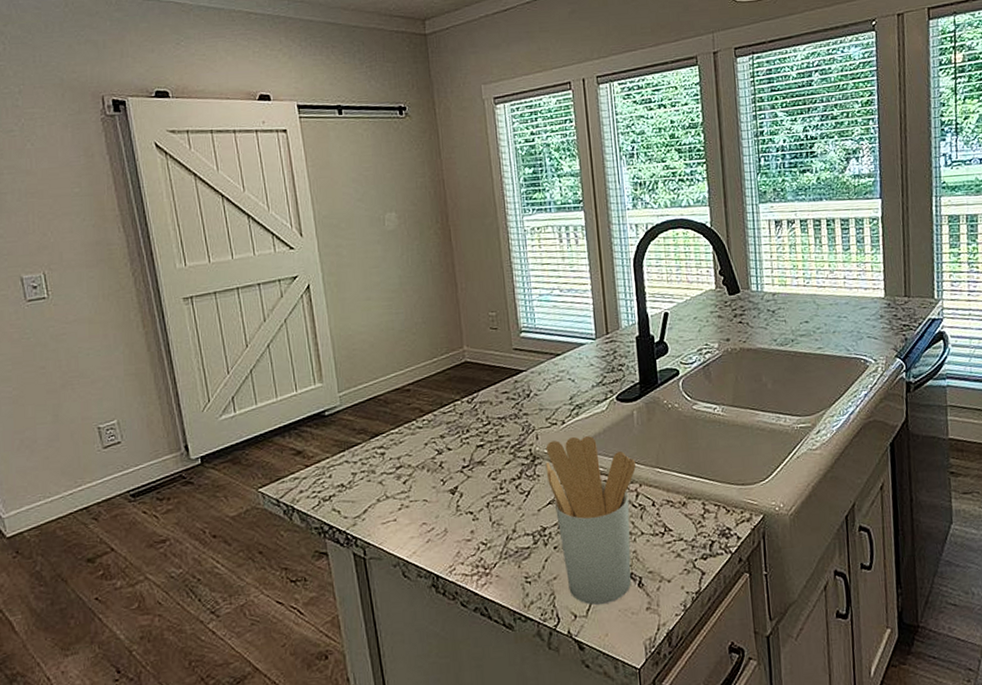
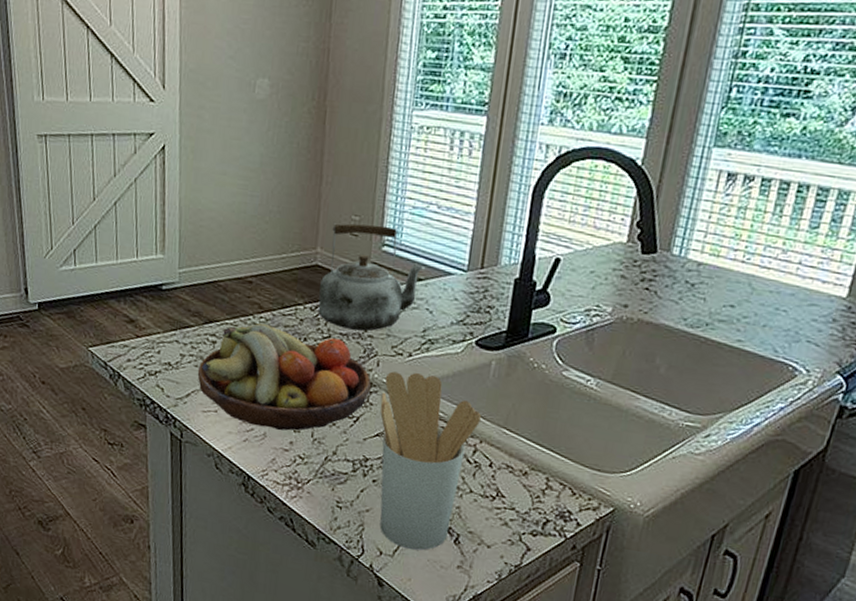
fruit bowl: none [371,423,535,525] -> present [197,323,371,431]
kettle: none [472,314,561,413] -> present [318,221,426,331]

